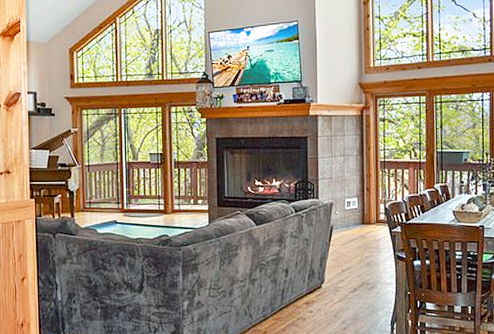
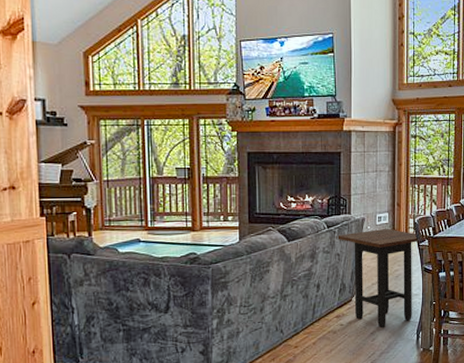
side table: none [304,214,389,317] -> present [336,229,418,328]

